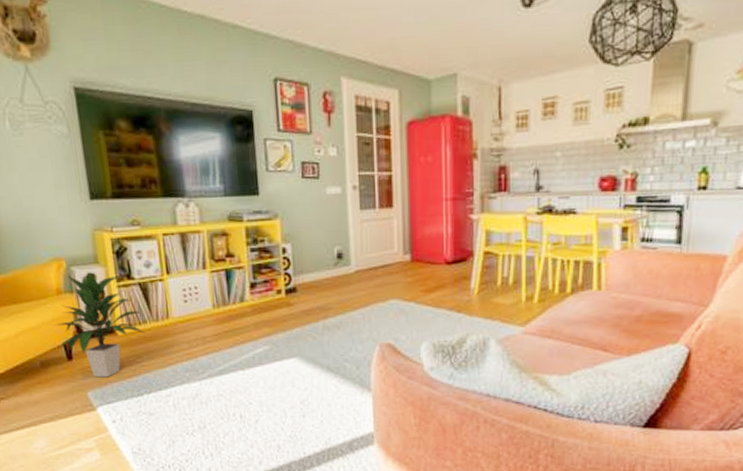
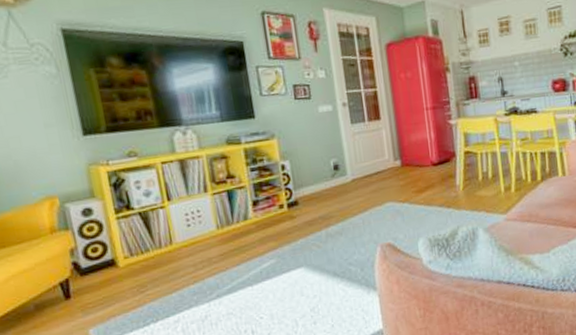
indoor plant: present [54,272,144,378] -> none [48,207,148,313]

